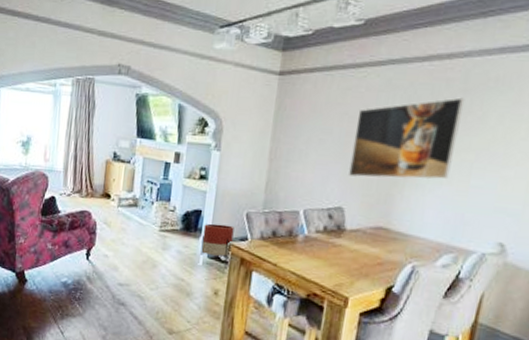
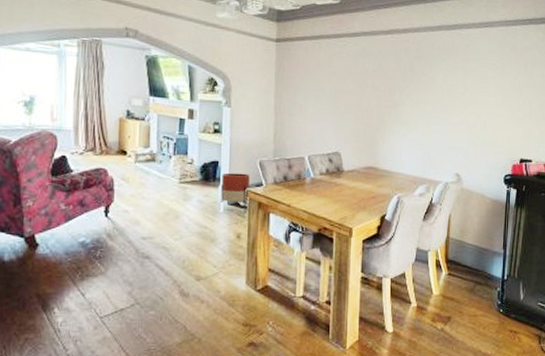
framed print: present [349,97,465,180] -> none [341,62,419,127]

